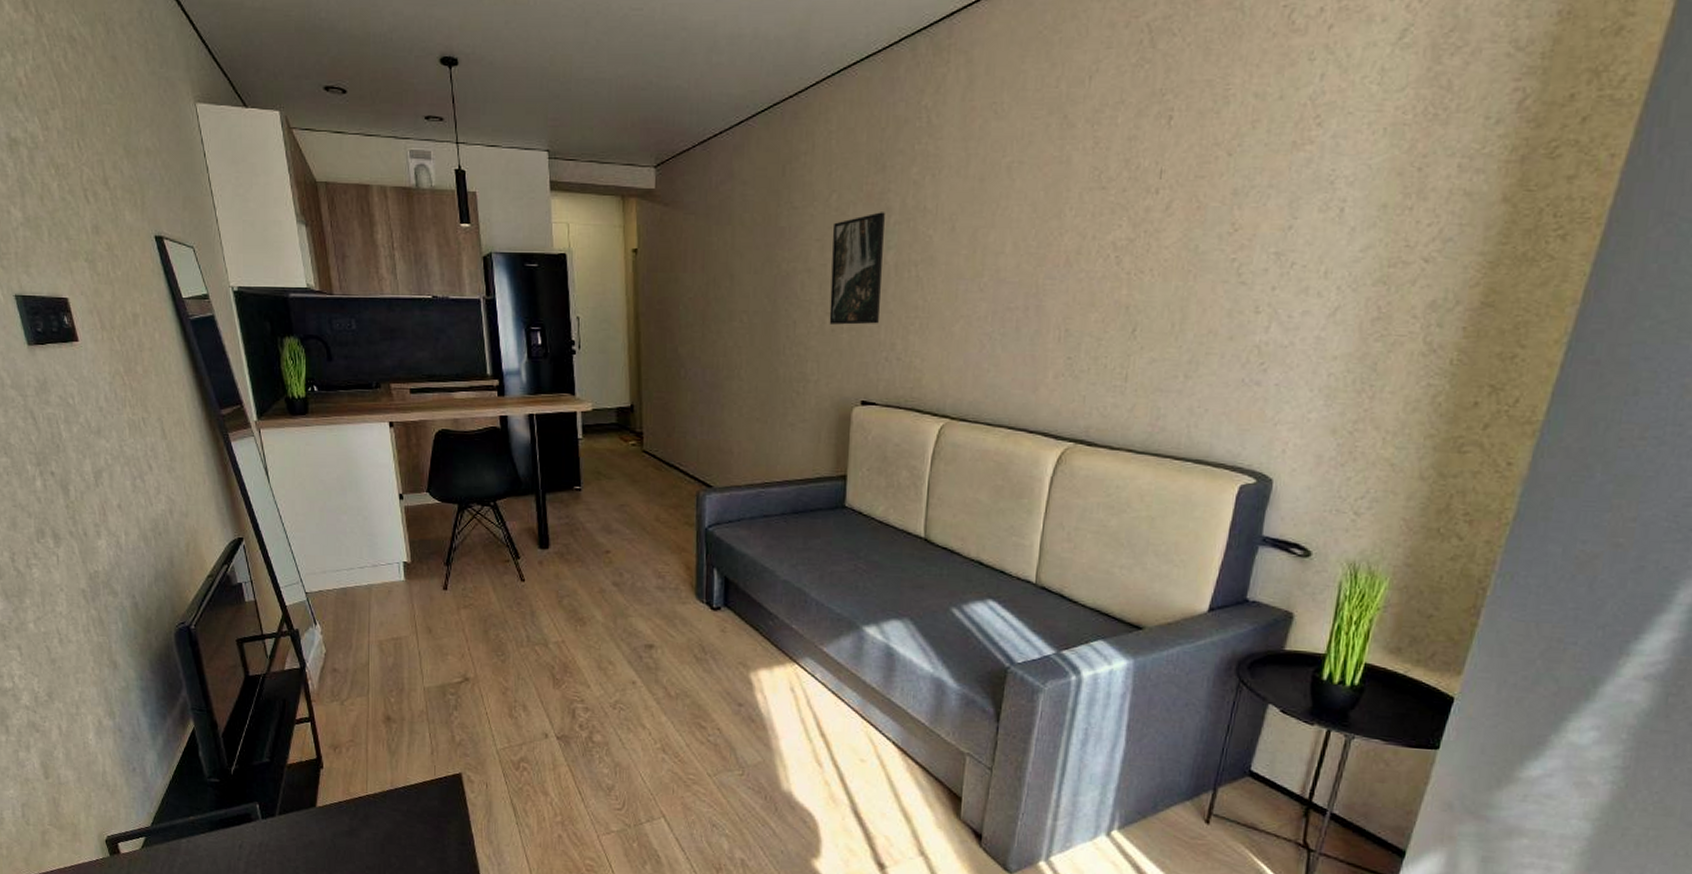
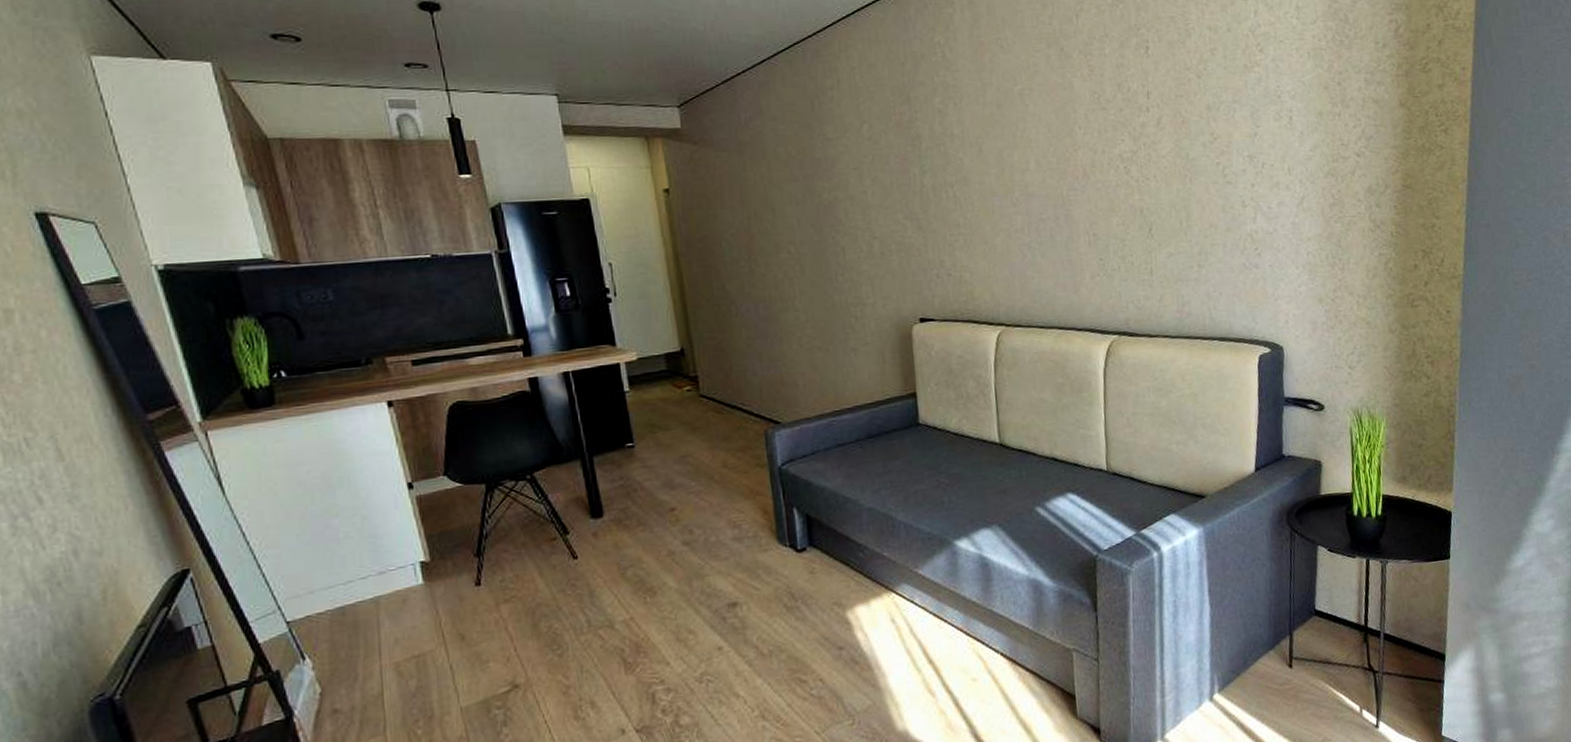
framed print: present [829,212,885,325] -> none [867,139,925,248]

